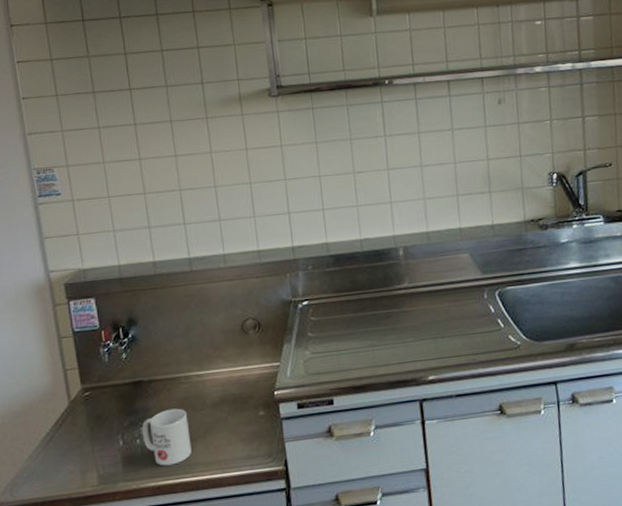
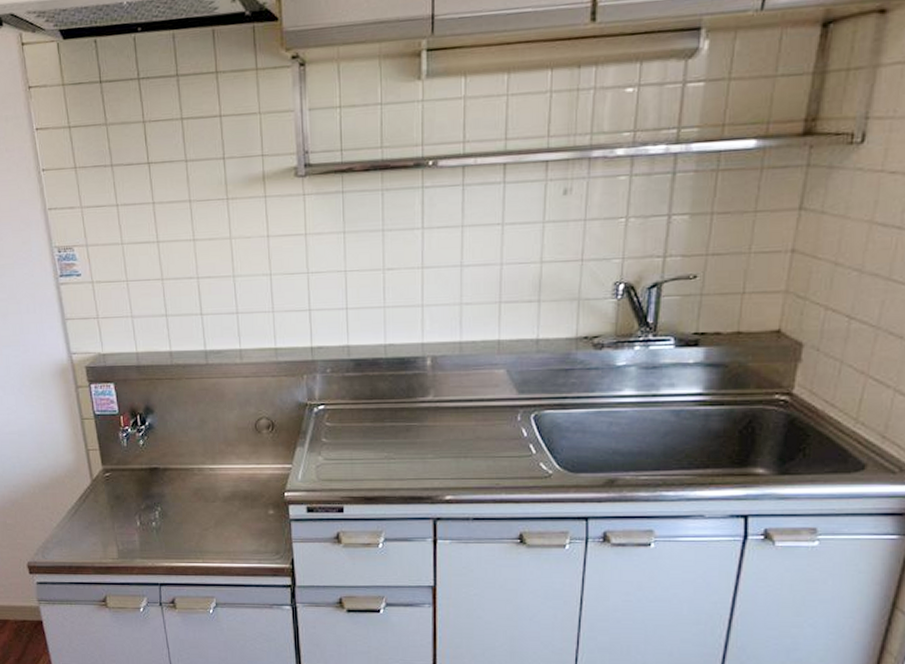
mug: present [142,408,192,466] -> none [157,498,203,550]

